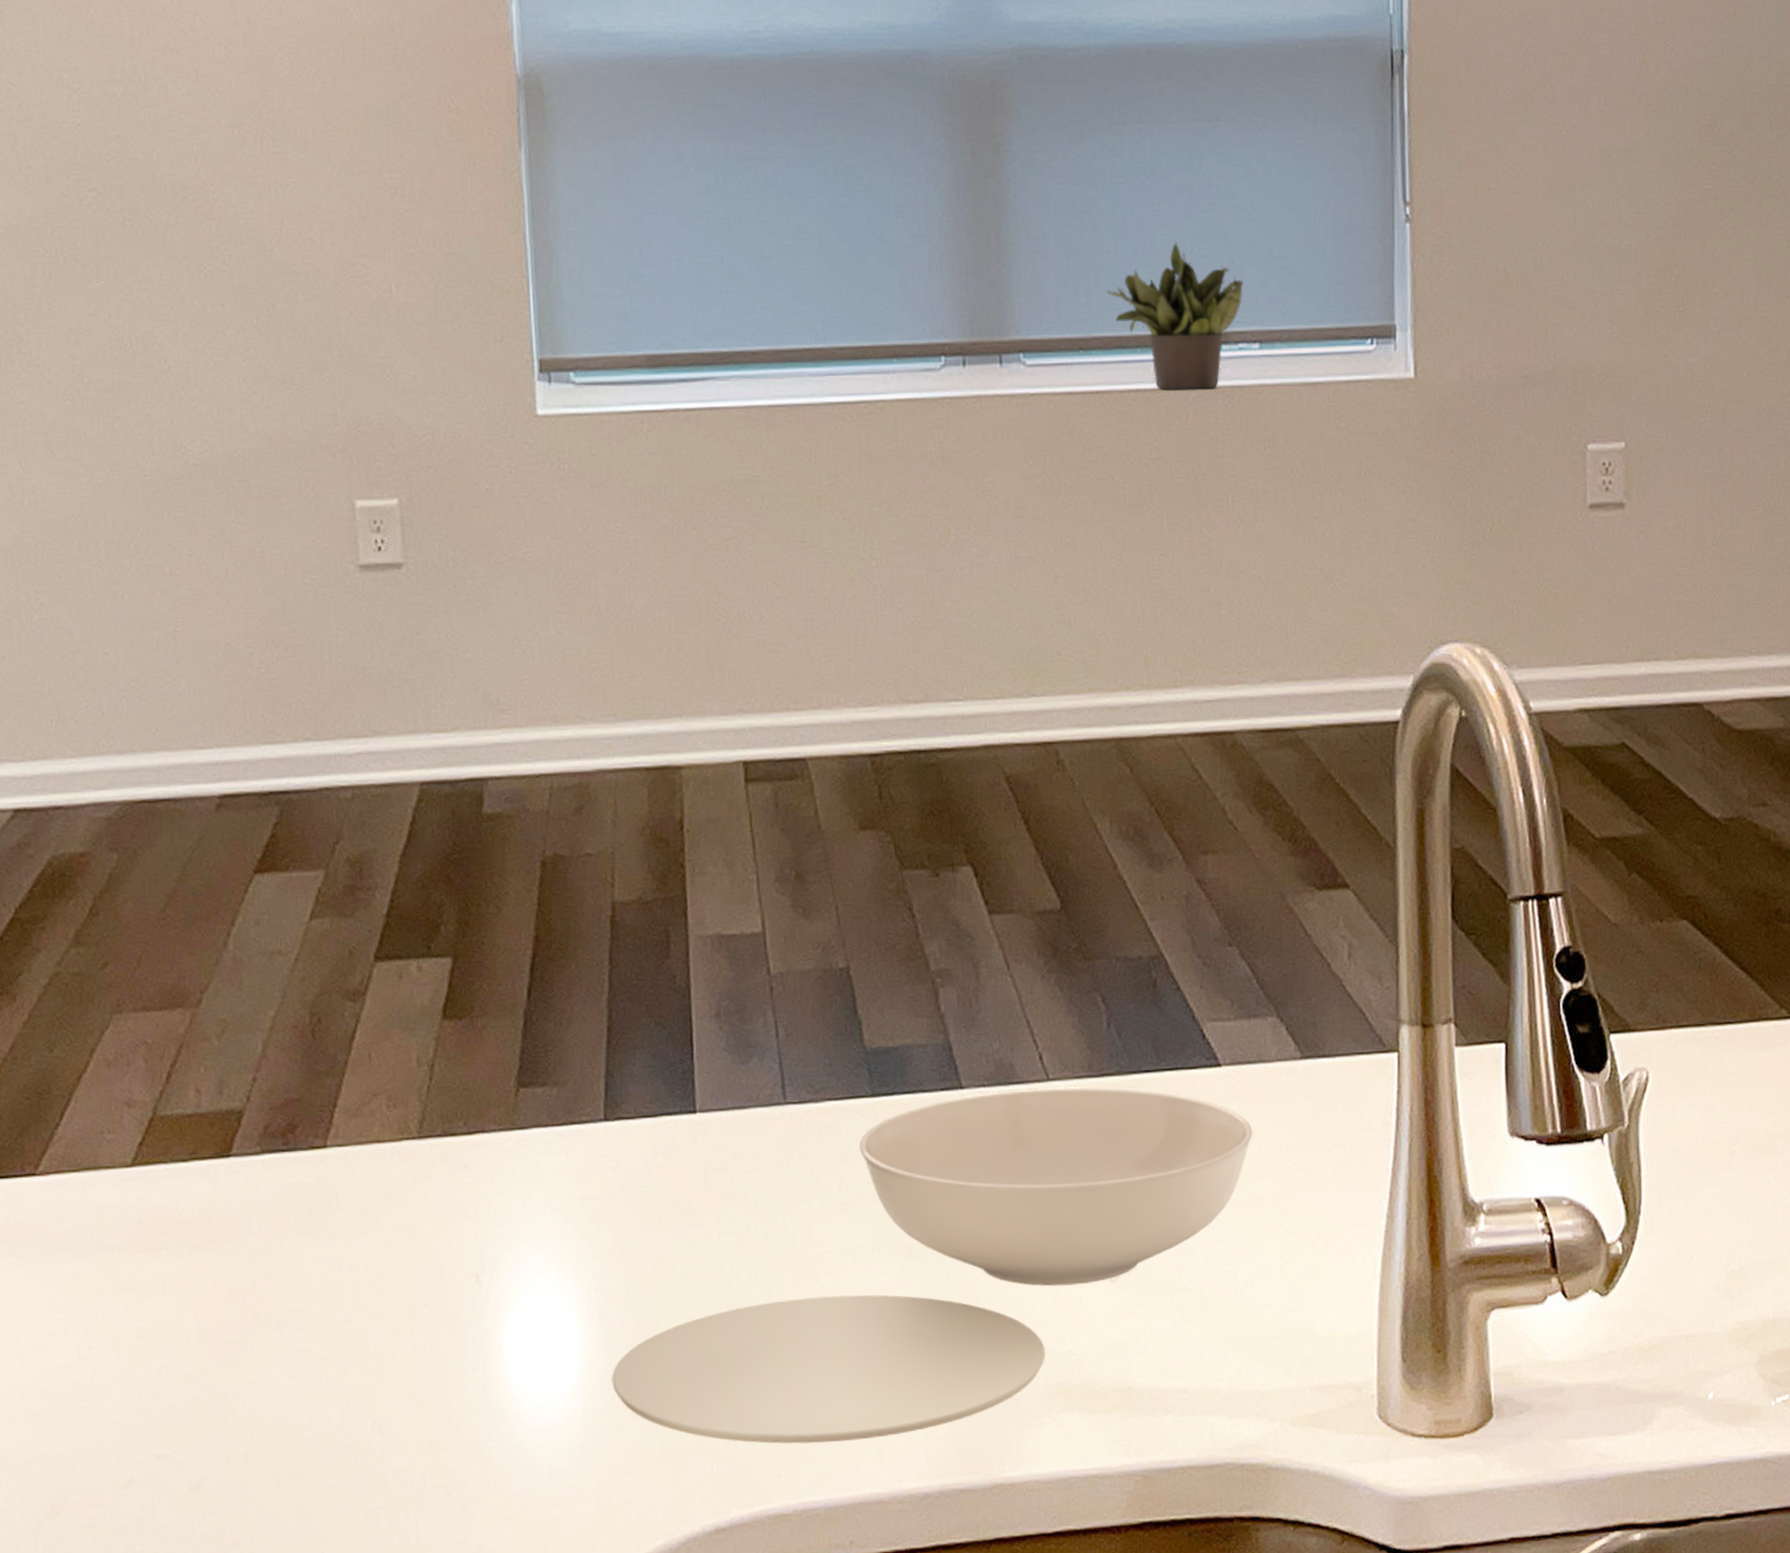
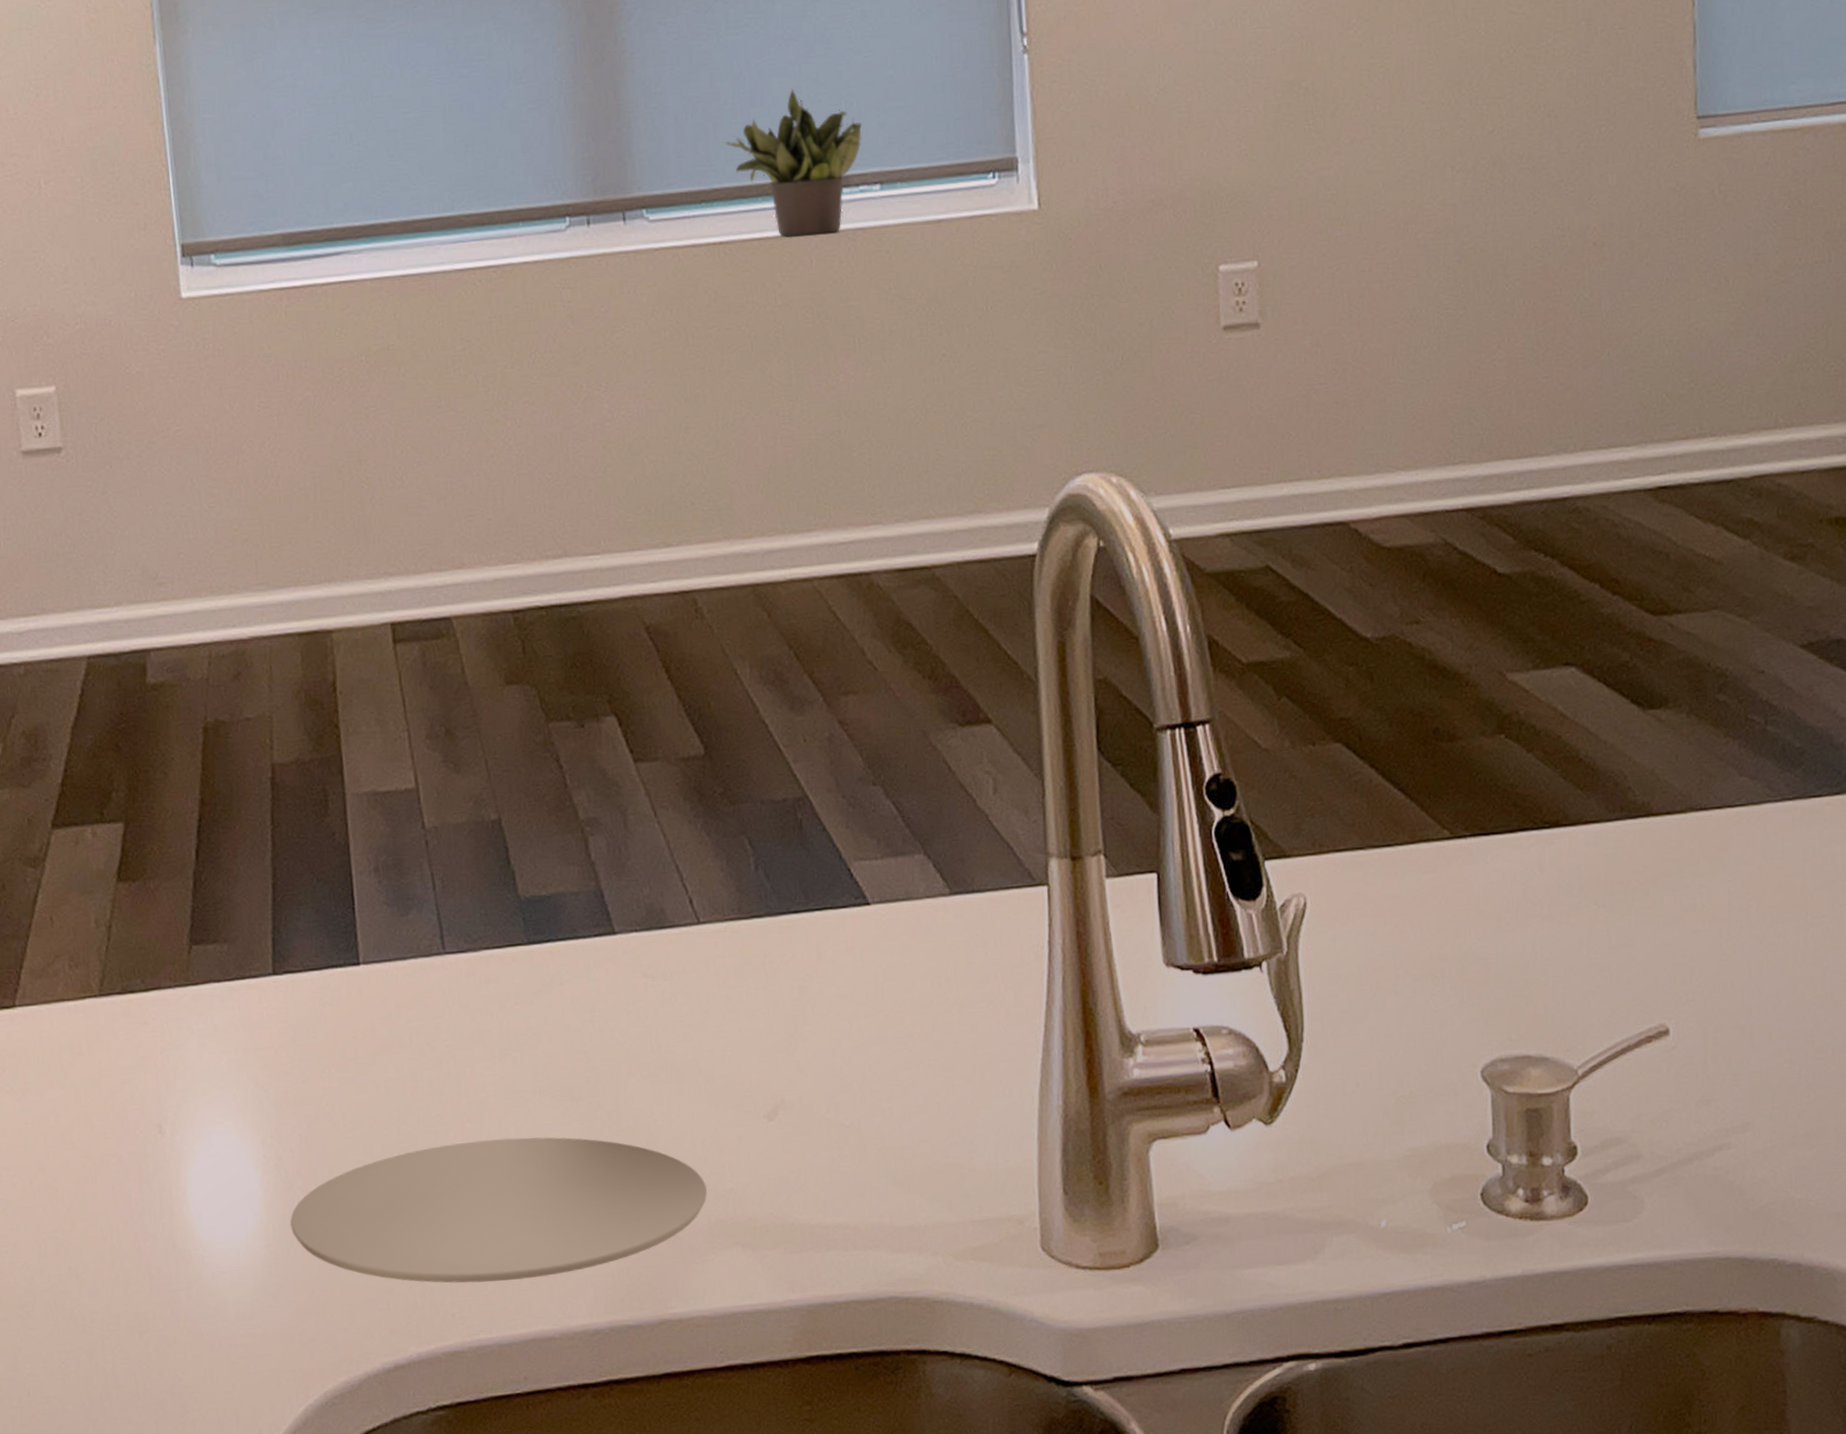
bowl: present [859,1088,1253,1287] -> none [517,930,905,1126]

